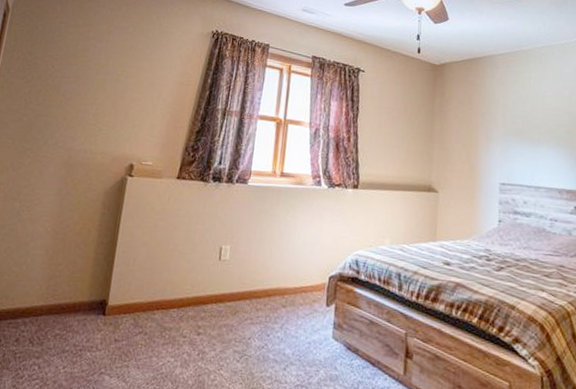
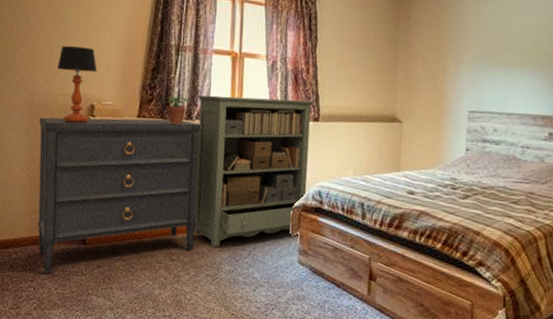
dresser: none [51,175,242,350] -> present [37,117,202,275]
table lamp: none [99,105,141,183] -> present [56,46,97,124]
potted plant: none [204,159,231,188] -> present [162,96,189,125]
bookshelf: none [225,158,355,320] -> present [194,95,315,247]

